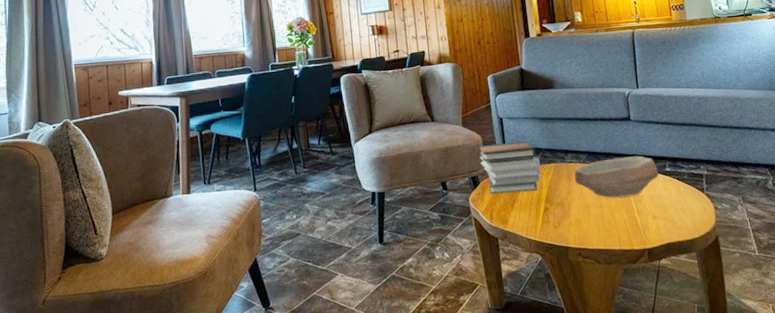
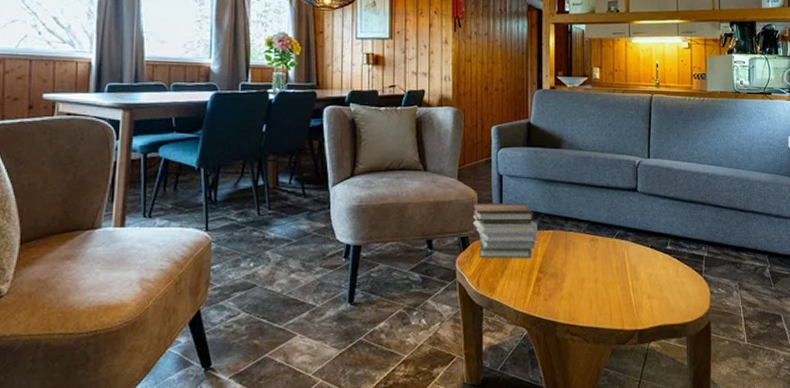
bowl: present [574,156,659,198] -> none [572,230,659,273]

